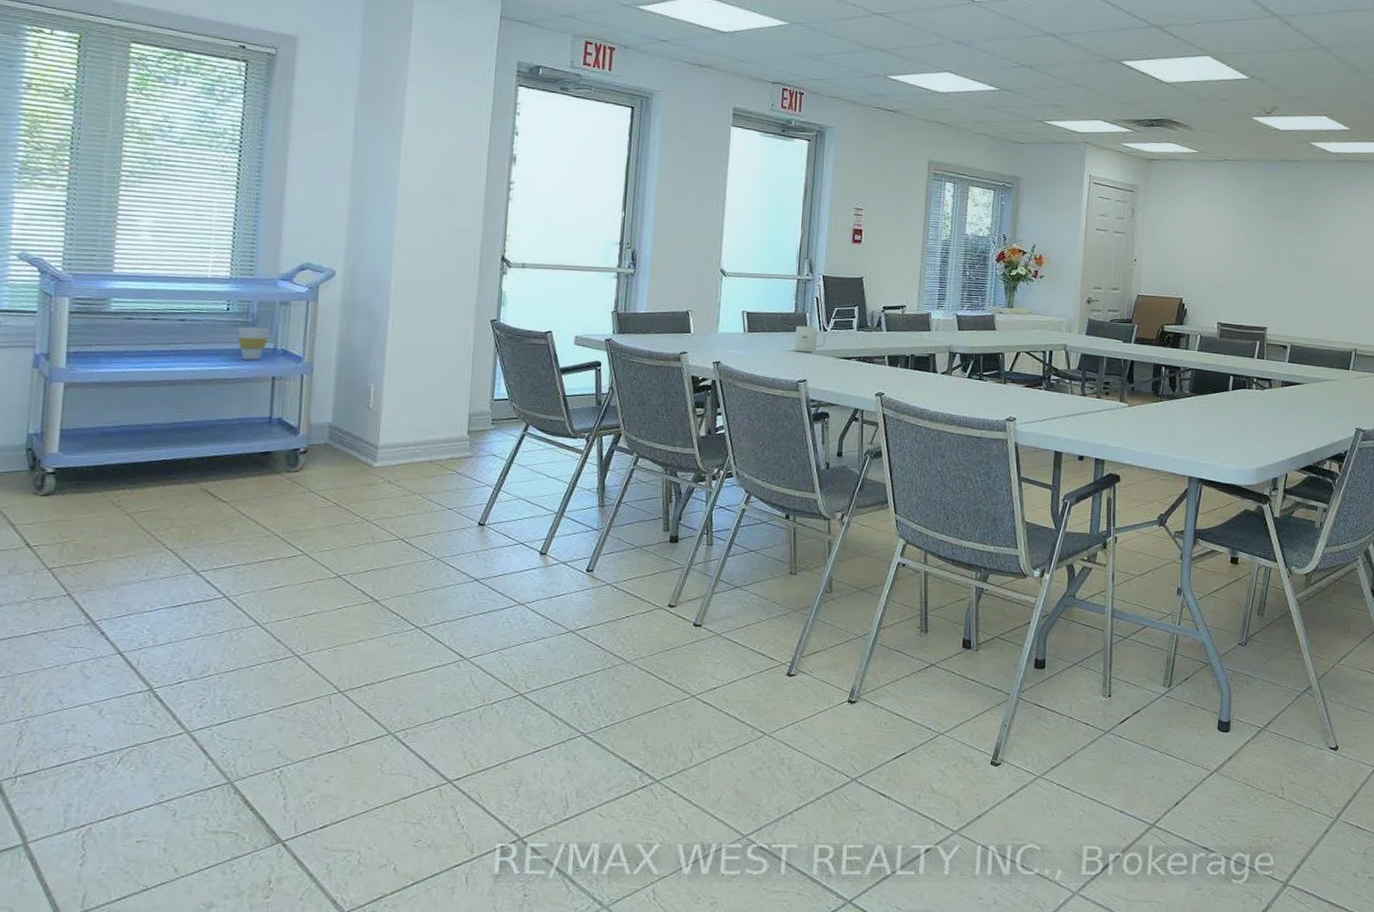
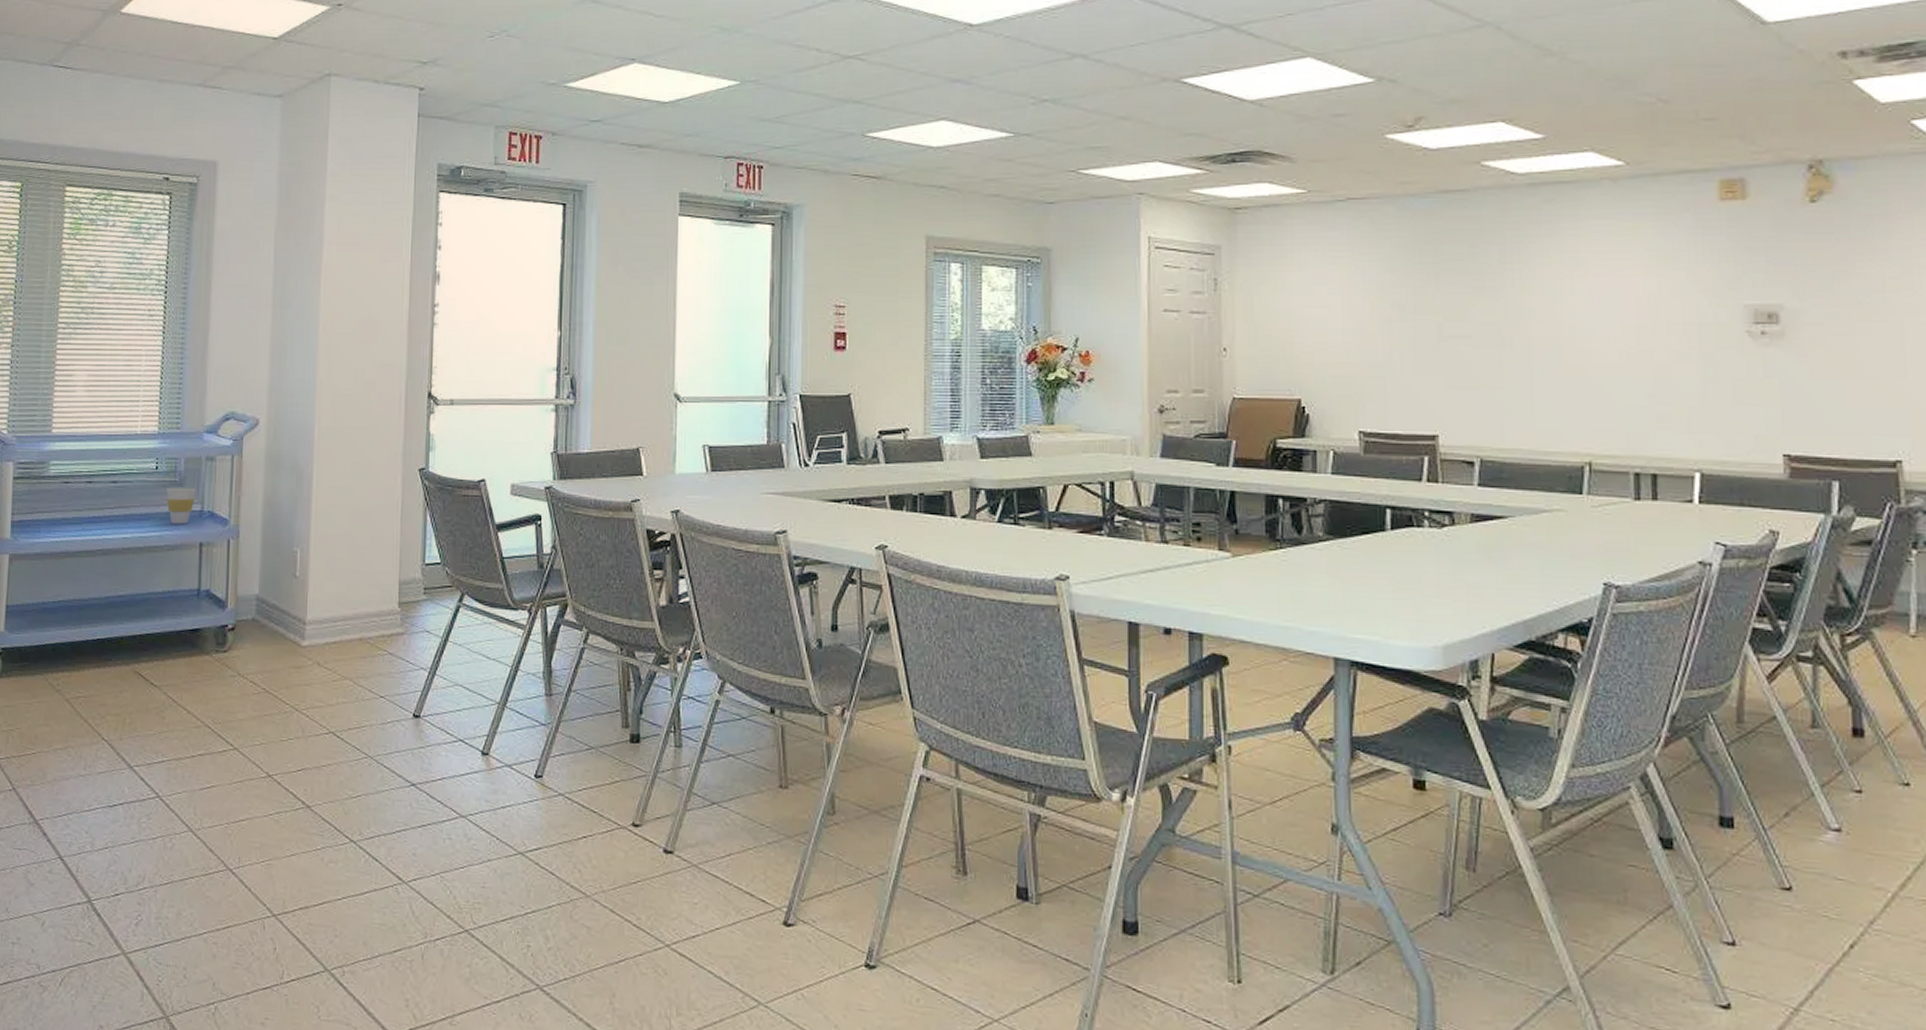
mug: present [794,325,826,353] -> none [769,460,808,495]

